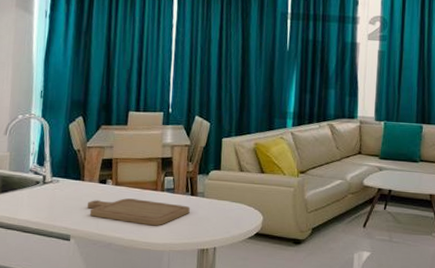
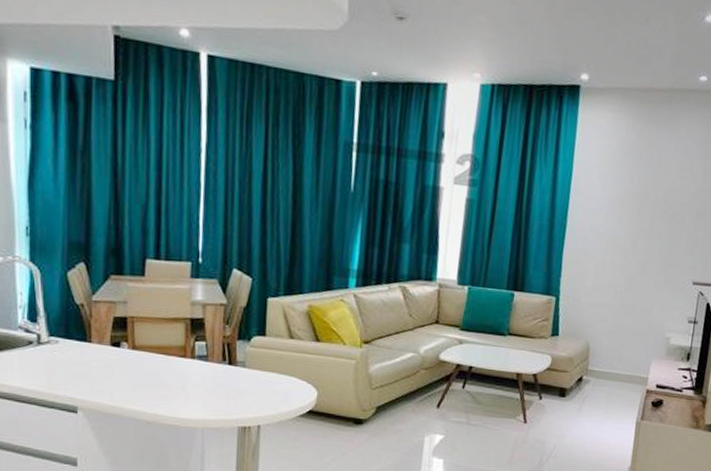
chopping board: present [87,198,190,226] -> none [98,365,228,399]

